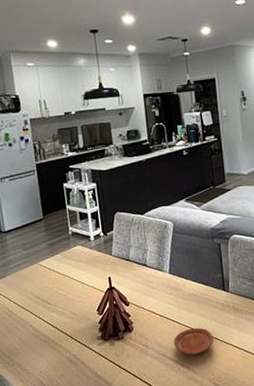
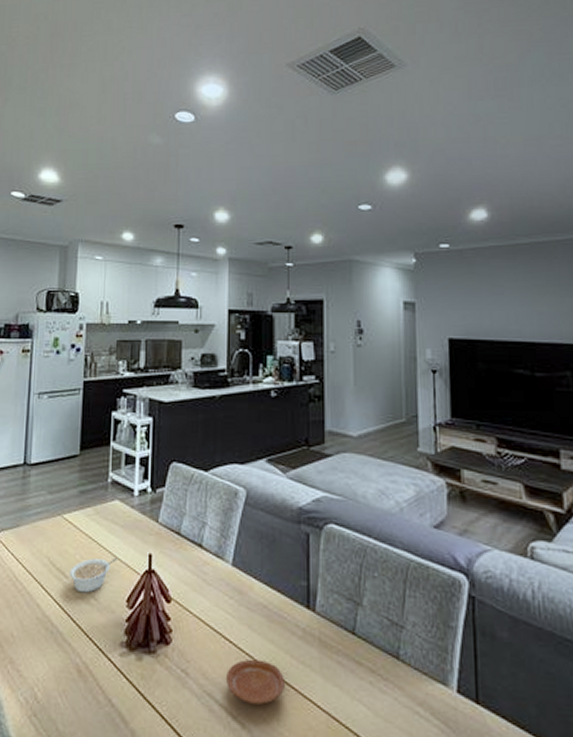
legume: none [51,284,86,312] -> present [69,558,118,593]

